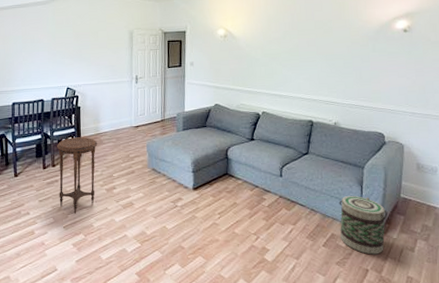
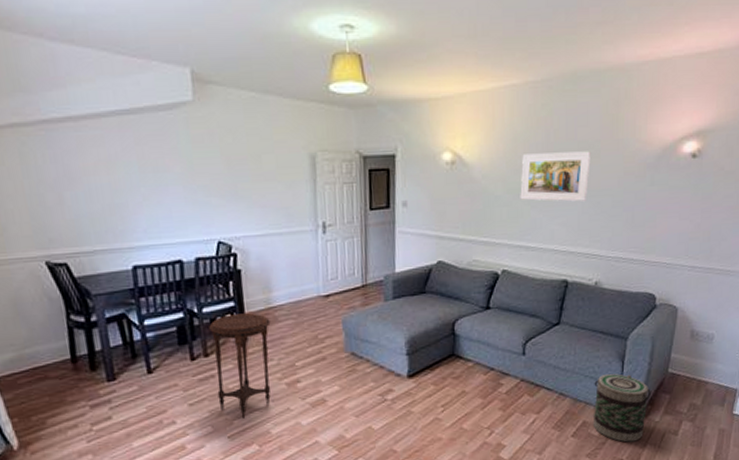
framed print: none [274,28,325,63] -> present [520,151,590,202]

